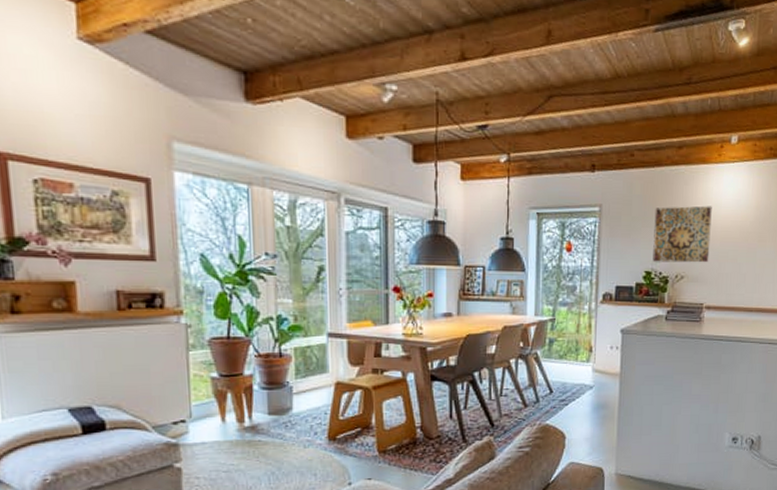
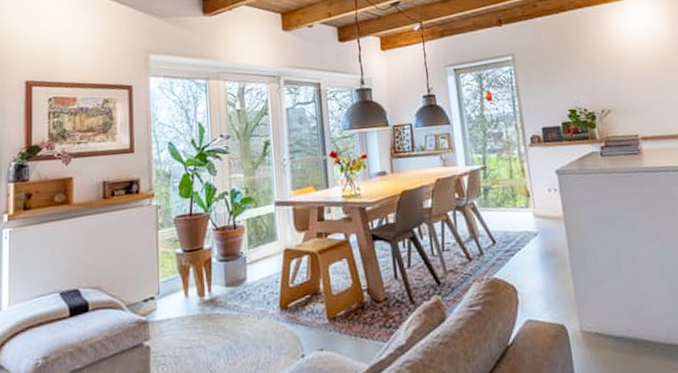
wall art: present [653,206,712,263] -> none [567,39,634,100]

